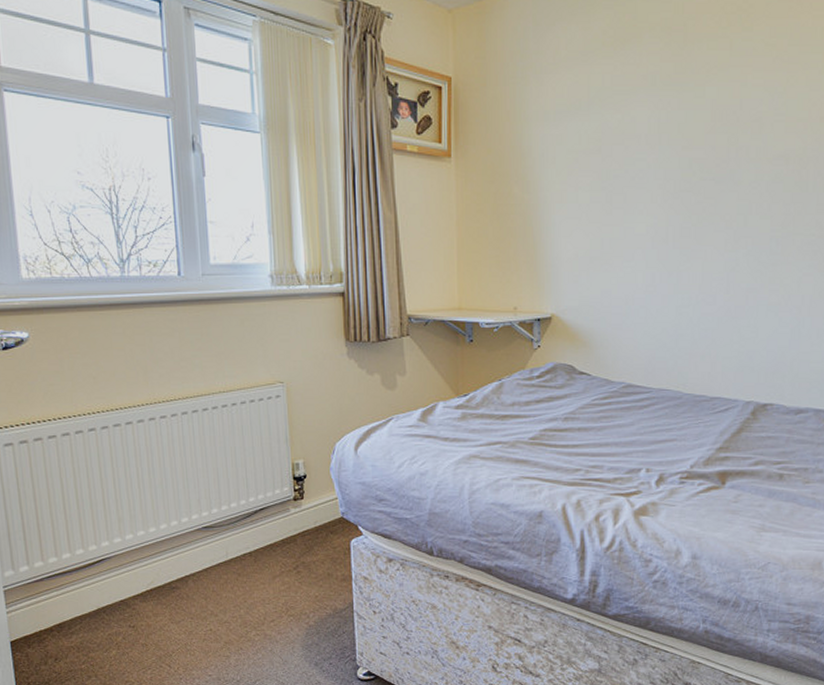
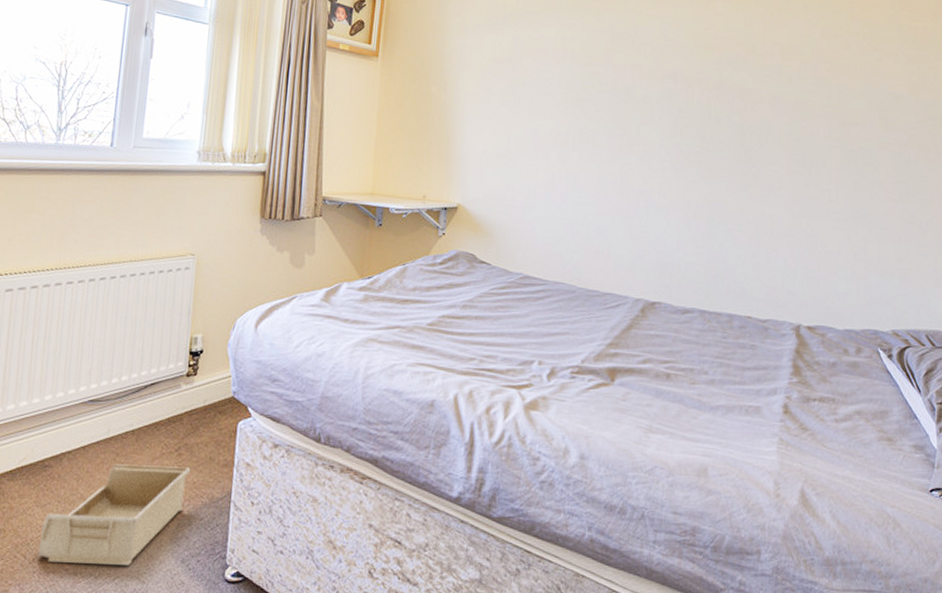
storage bin: none [180,583,312,670] -> present [38,464,191,565]

